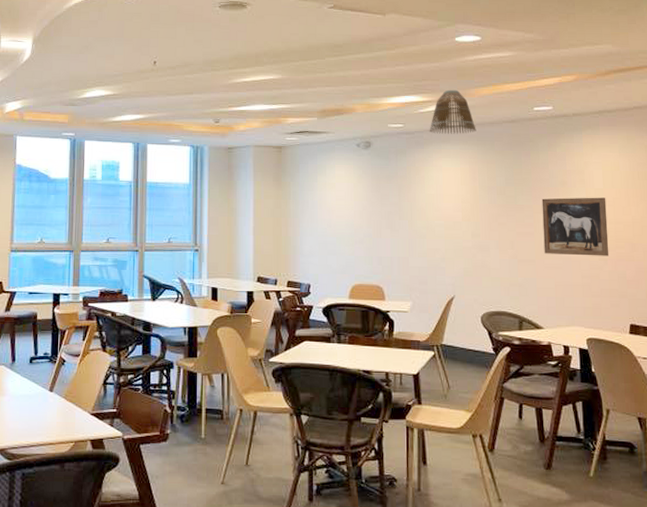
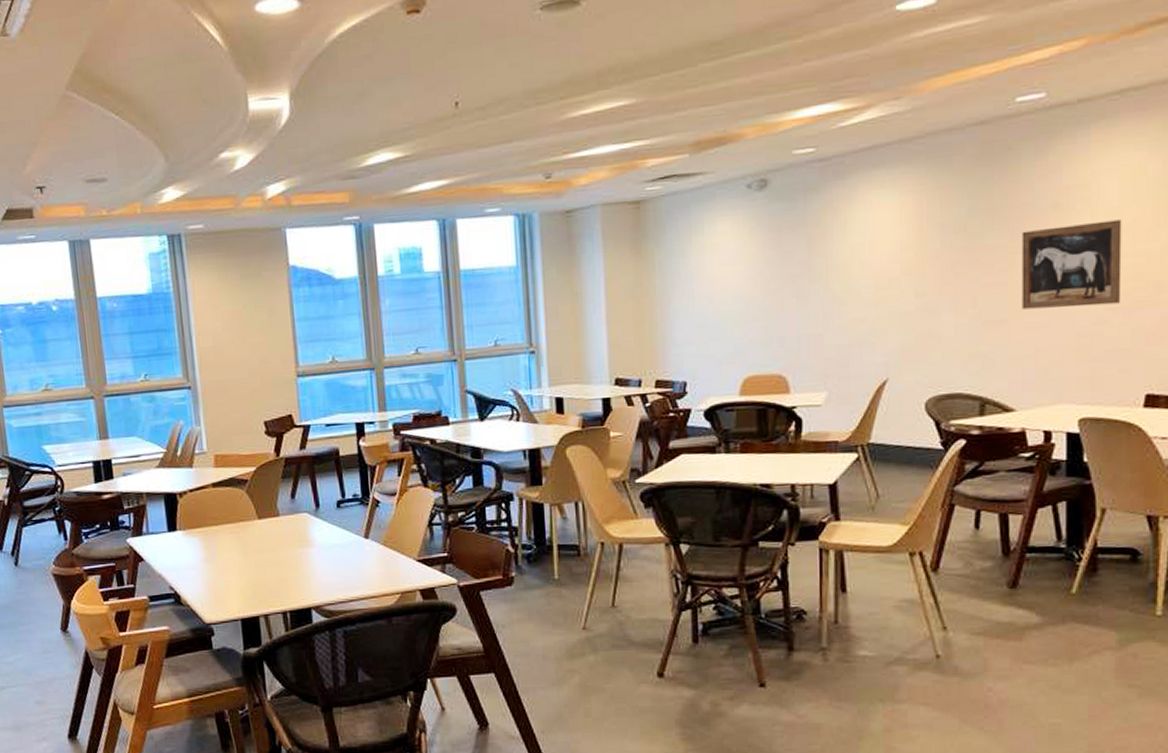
lamp shade: present [429,89,476,134] -> none [853,85,925,156]

